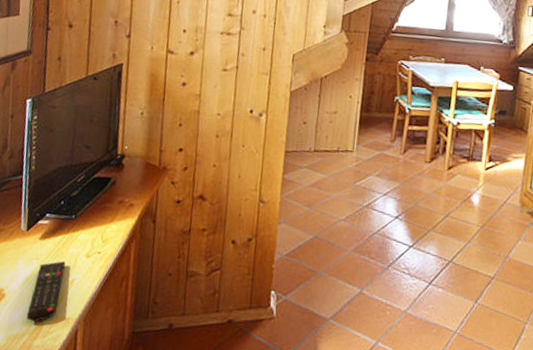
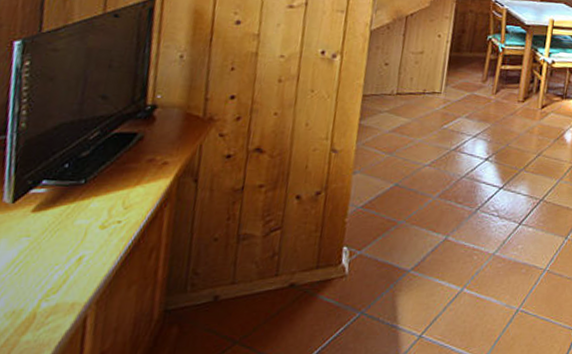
remote control: present [26,261,66,322] -> none [10,236,71,313]

